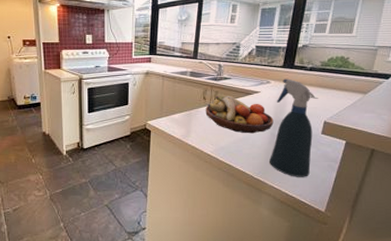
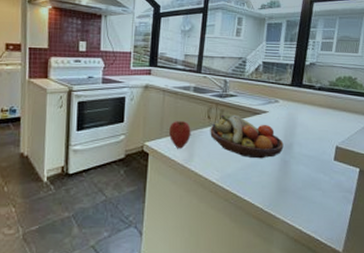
apple: none [169,102,188,126] -> present [169,121,191,149]
spray bottle: present [270,78,318,177] -> none [281,98,329,210]

